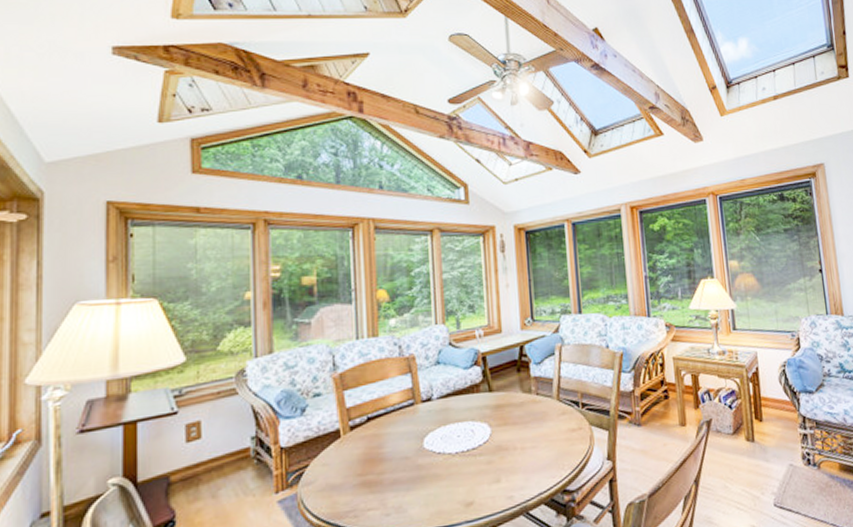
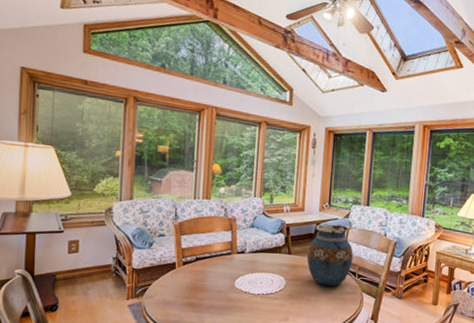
vase: none [513,343,573,426] -> present [307,223,353,286]

